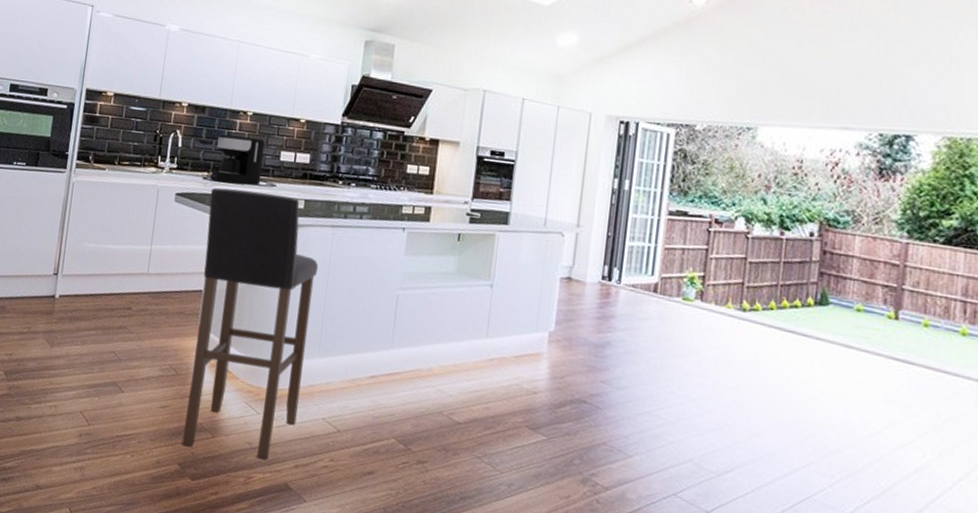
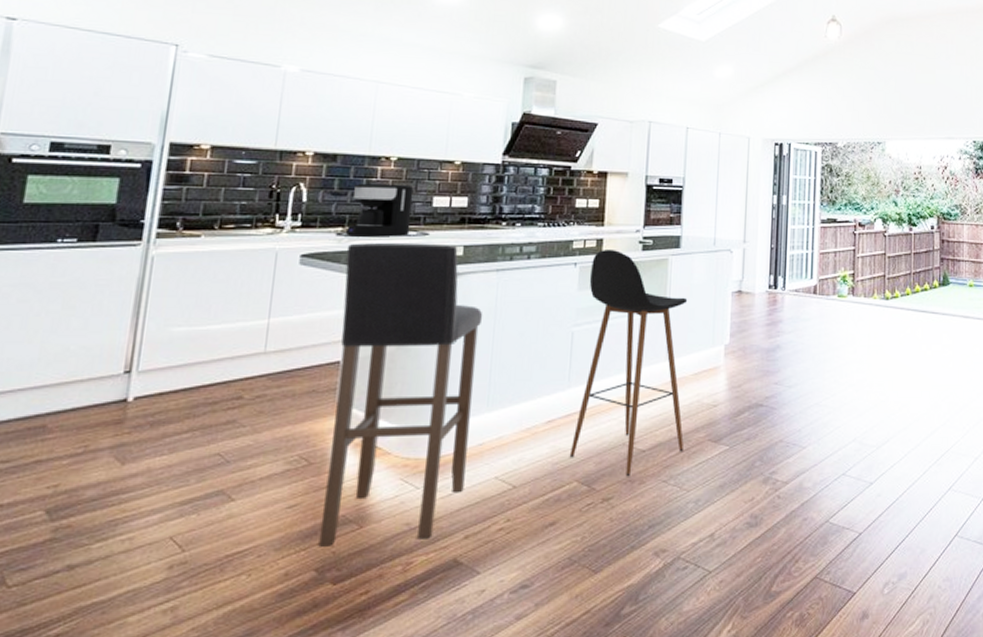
bar stool: none [389,217,513,445] -> present [569,248,688,477]

